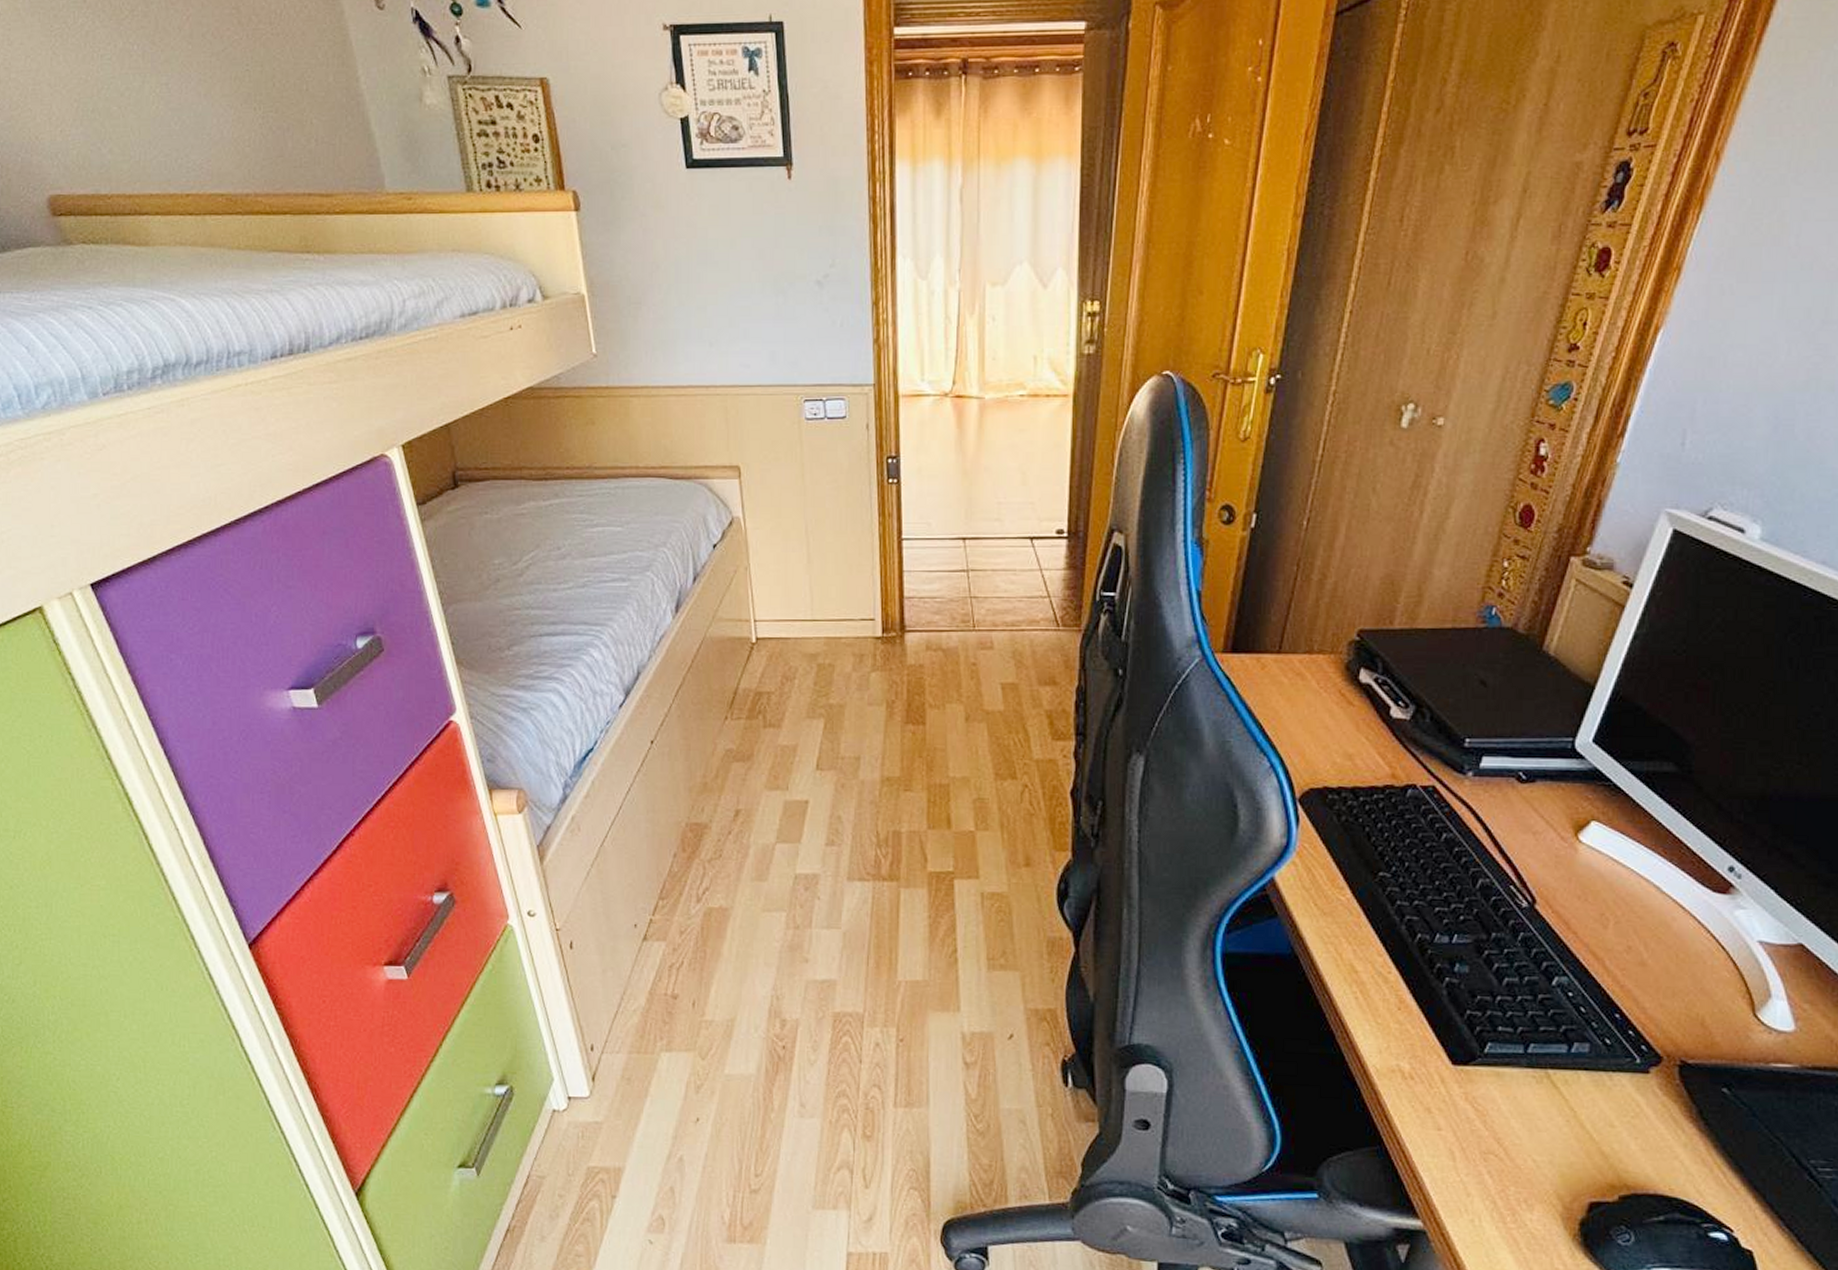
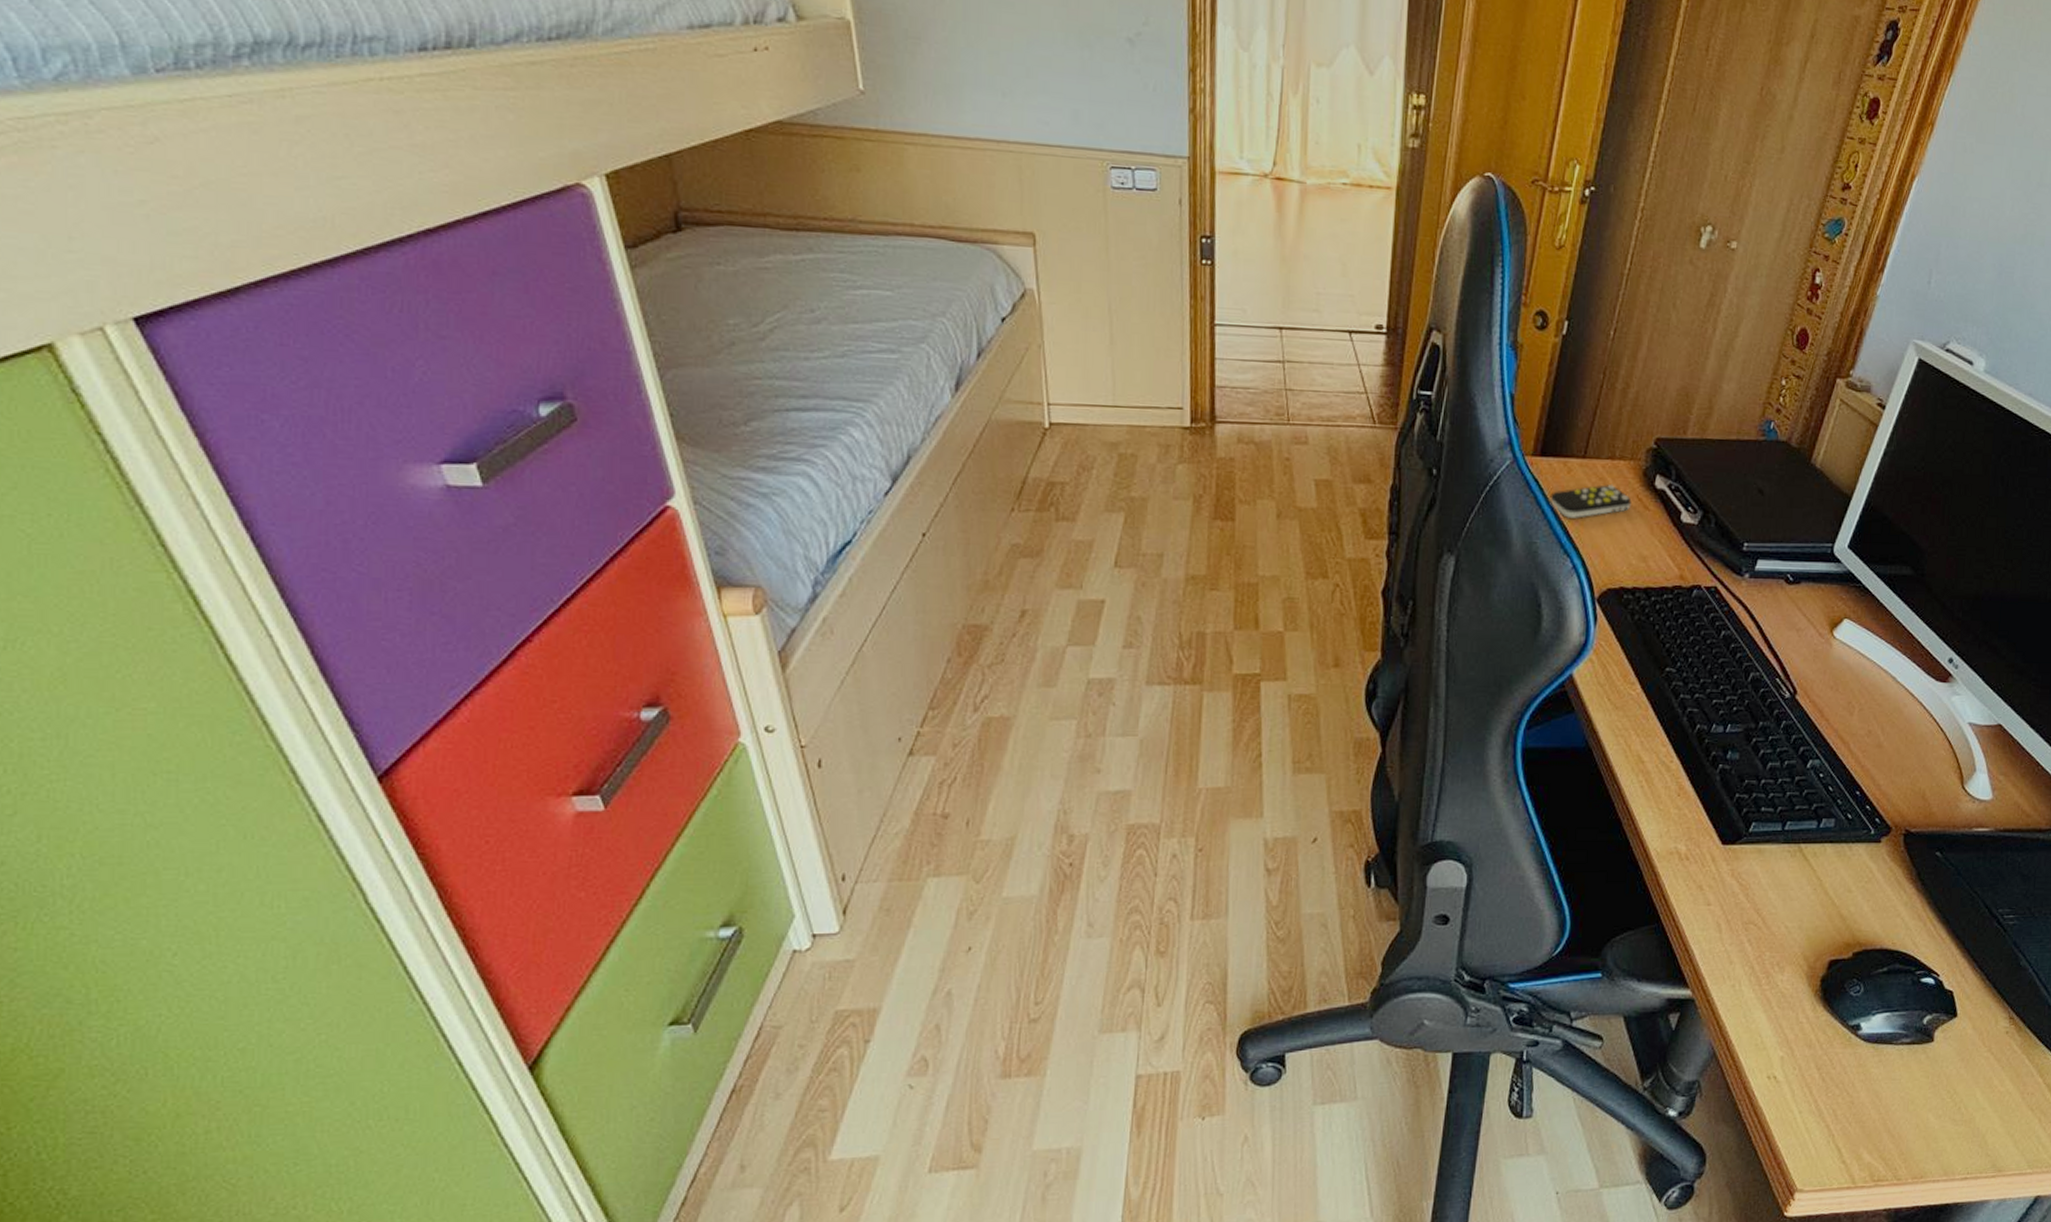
remote control: none [1243,680,1334,716] -> present [1550,485,1632,518]

